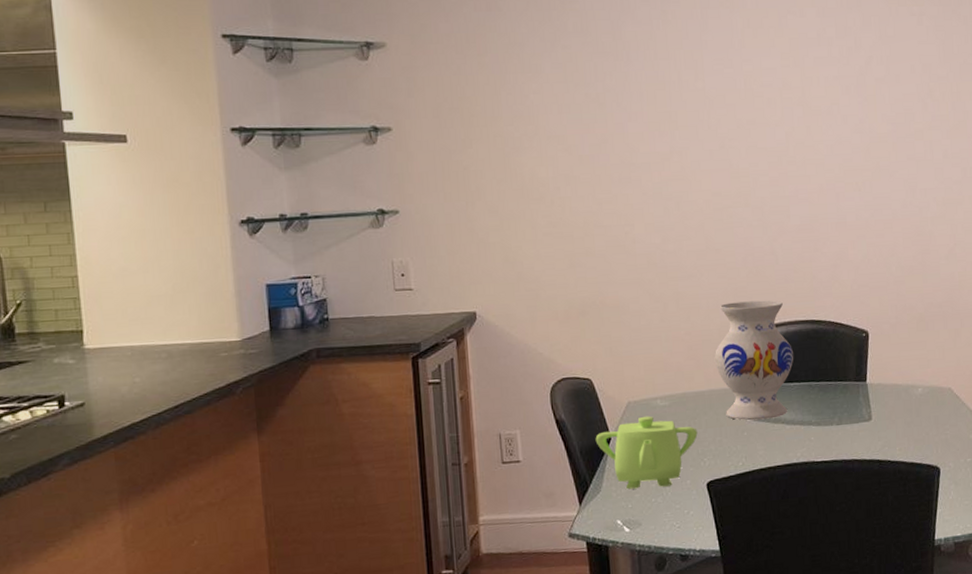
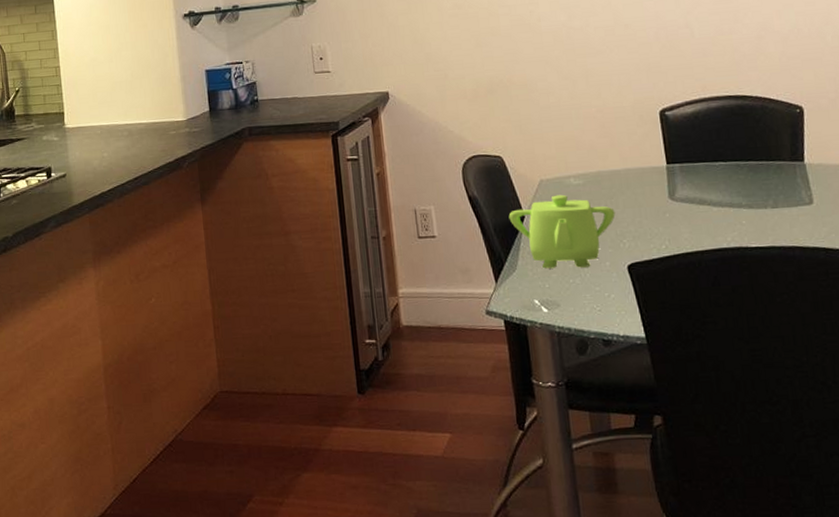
vase: present [714,300,794,421] -> none [628,75,718,202]

